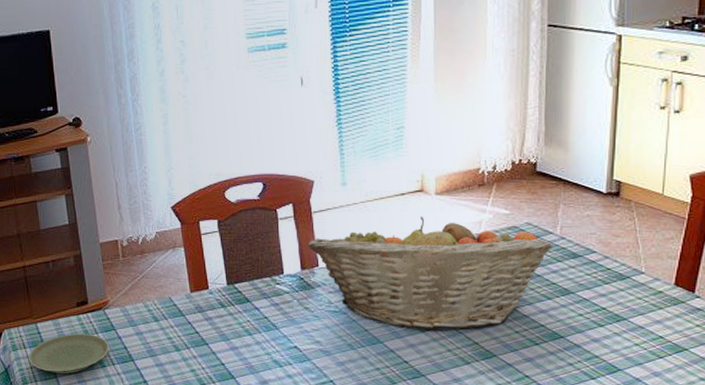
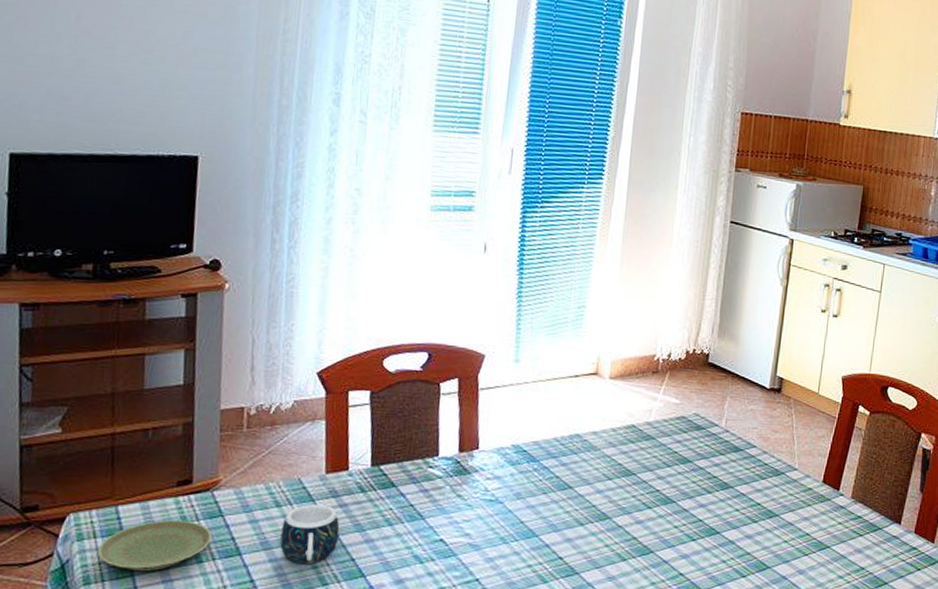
mug: none [162,319,209,369] -> present [280,504,340,565]
fruit basket: present [307,217,553,330] -> none [469,401,718,524]

